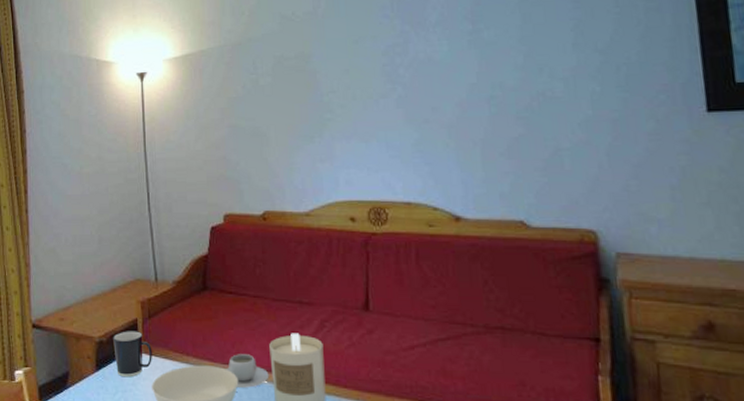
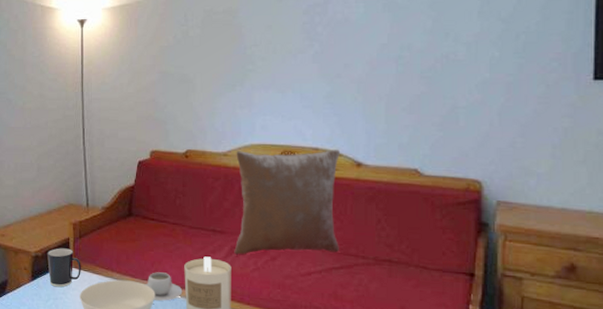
pillow: none [319,203,444,329] -> present [234,150,340,255]

